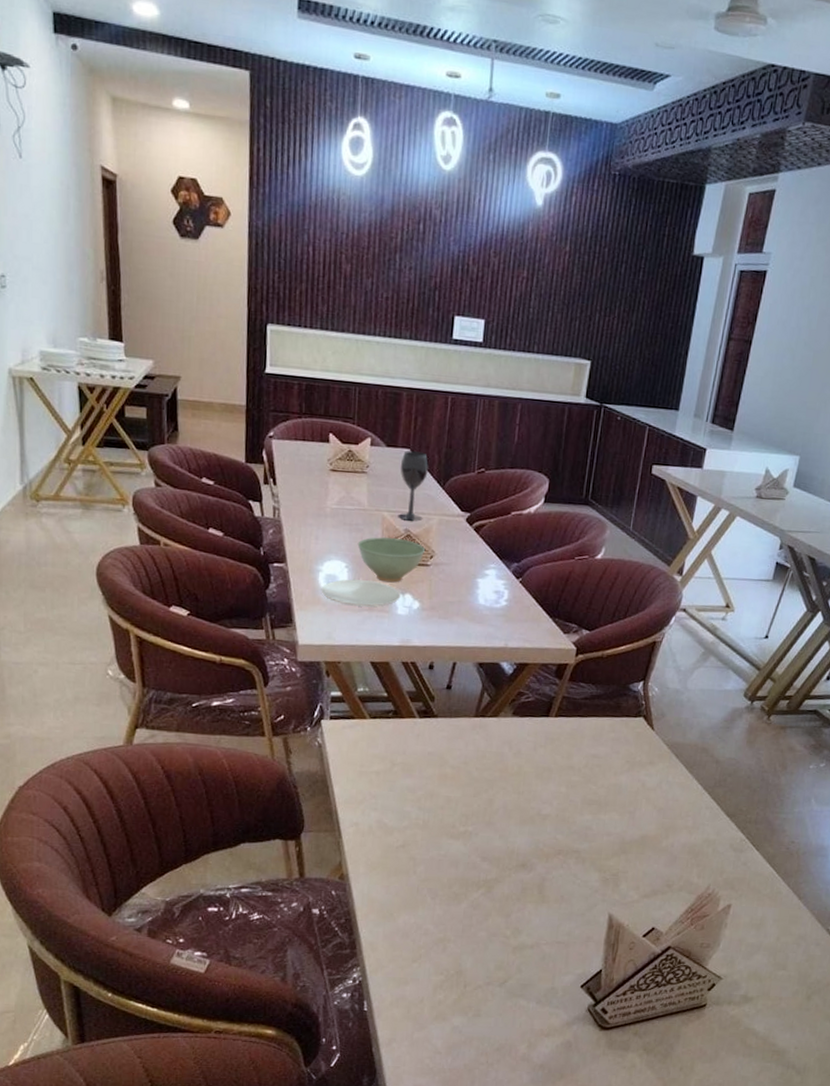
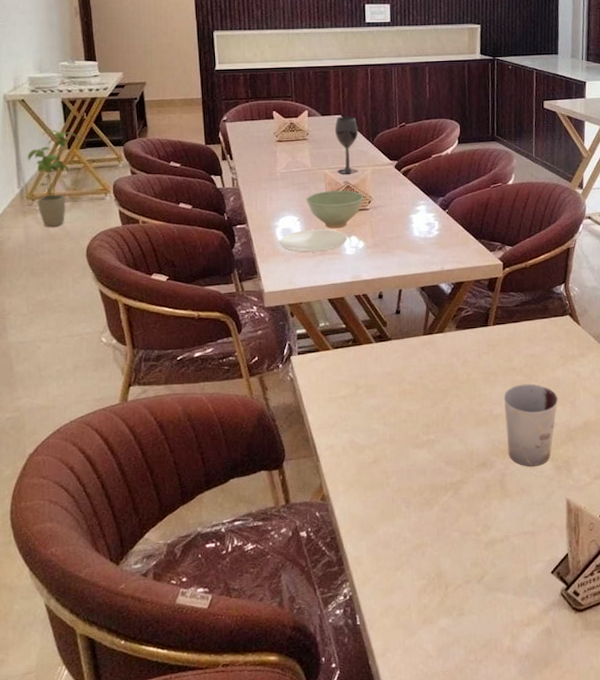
house plant: none [33,419,97,536] -> present [27,129,80,227]
cup: none [552,785,617,875] -> present [503,383,558,467]

